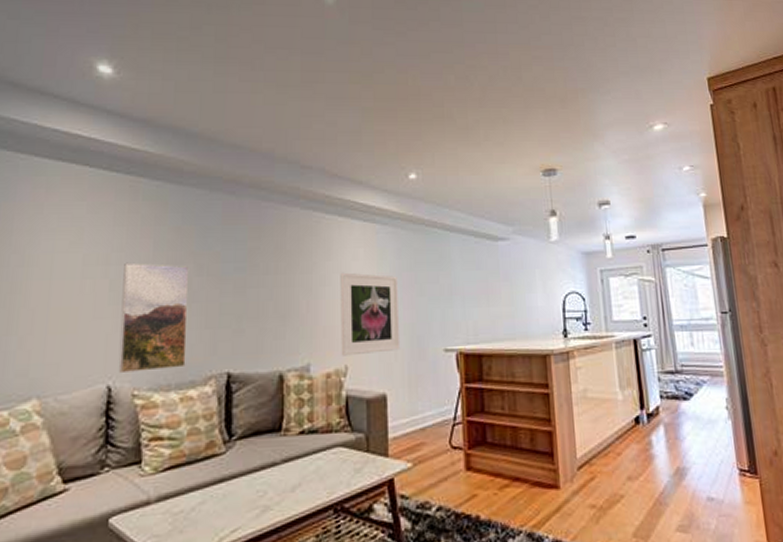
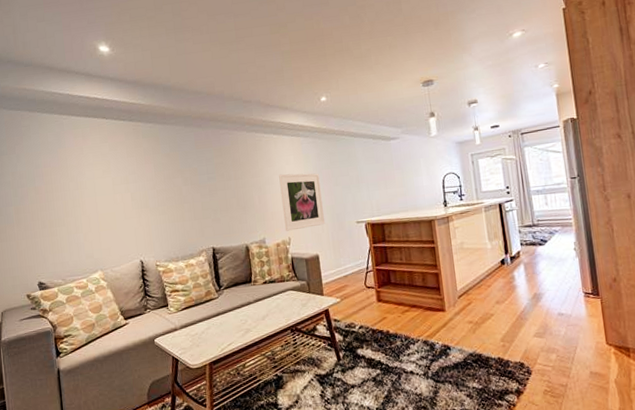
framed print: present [118,262,189,374] -> none [138,179,186,253]

